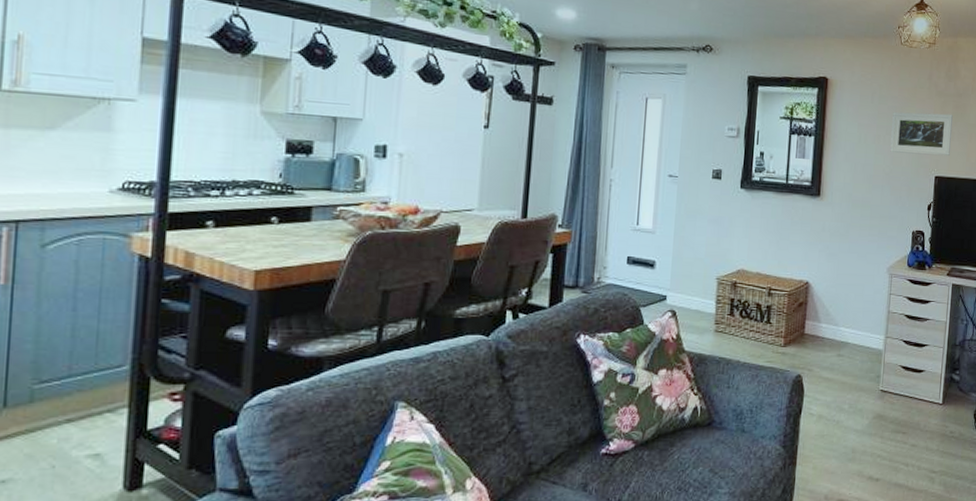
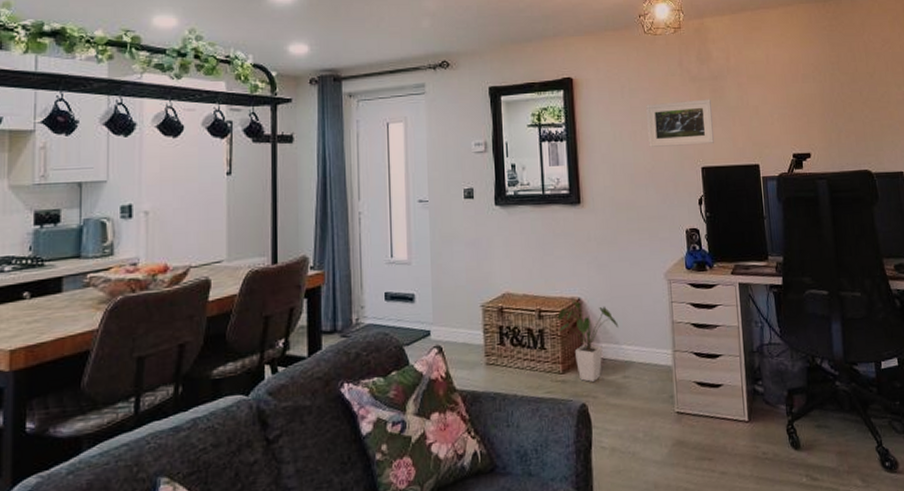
house plant: none [784,282,840,356] -> present [557,299,619,382]

